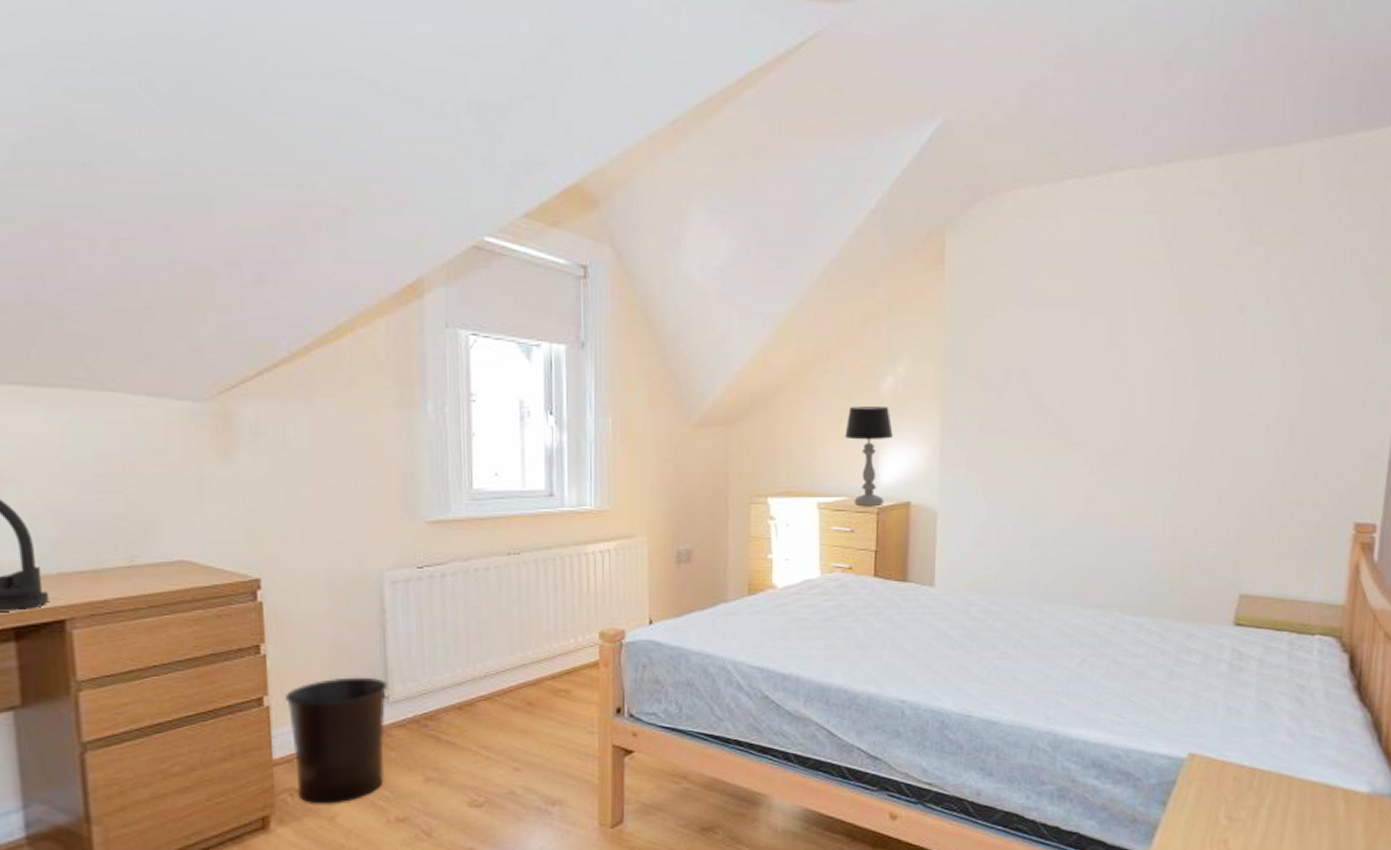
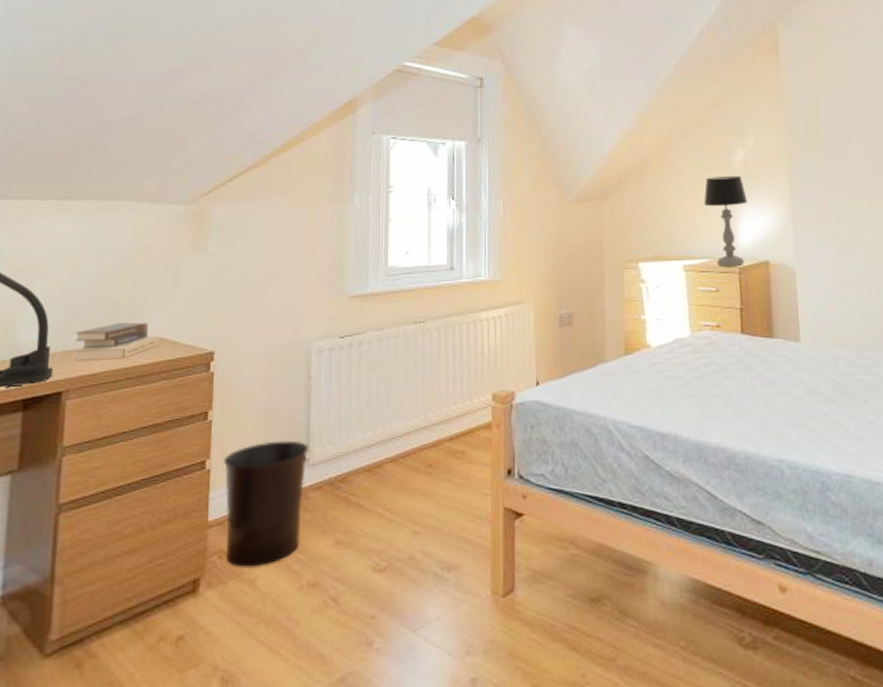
books: none [72,541,186,584] -> present [73,322,158,361]

